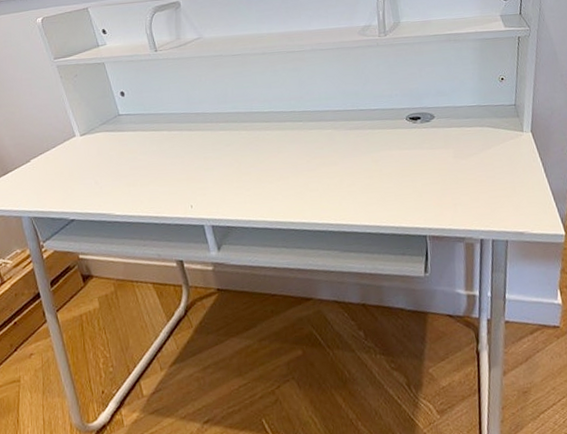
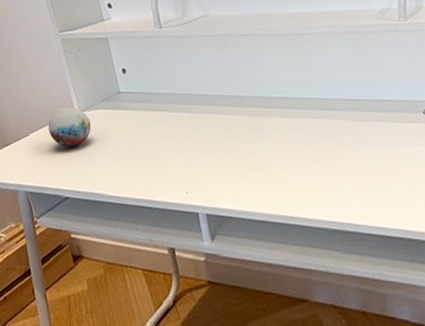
decorative orb: none [49,131,93,171] -> present [48,106,91,147]

